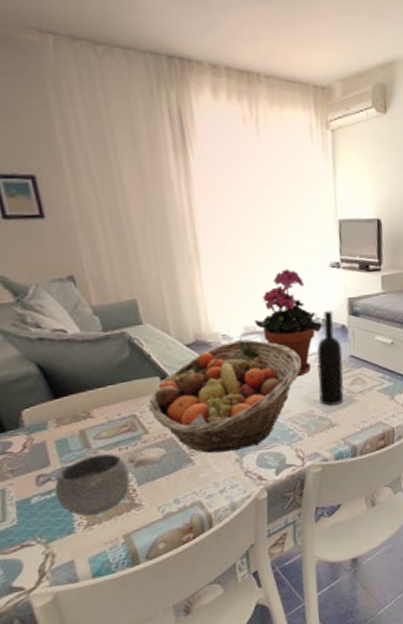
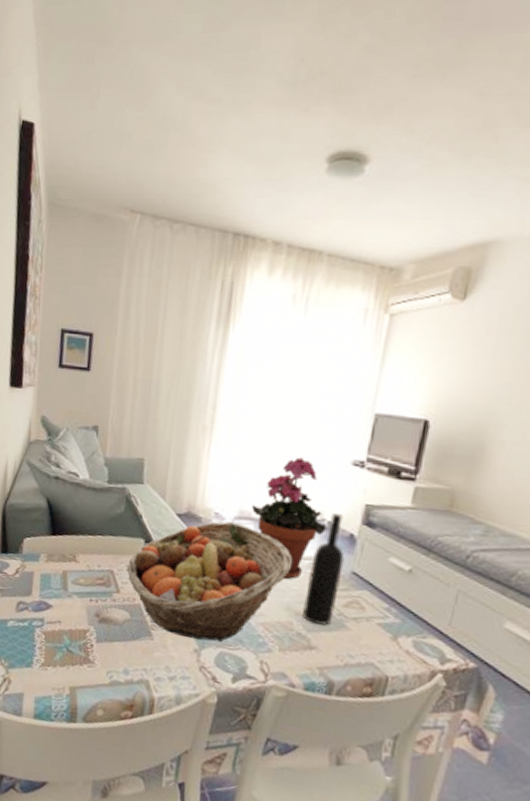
bowl: present [54,453,131,516] -> none [27,597,93,658]

